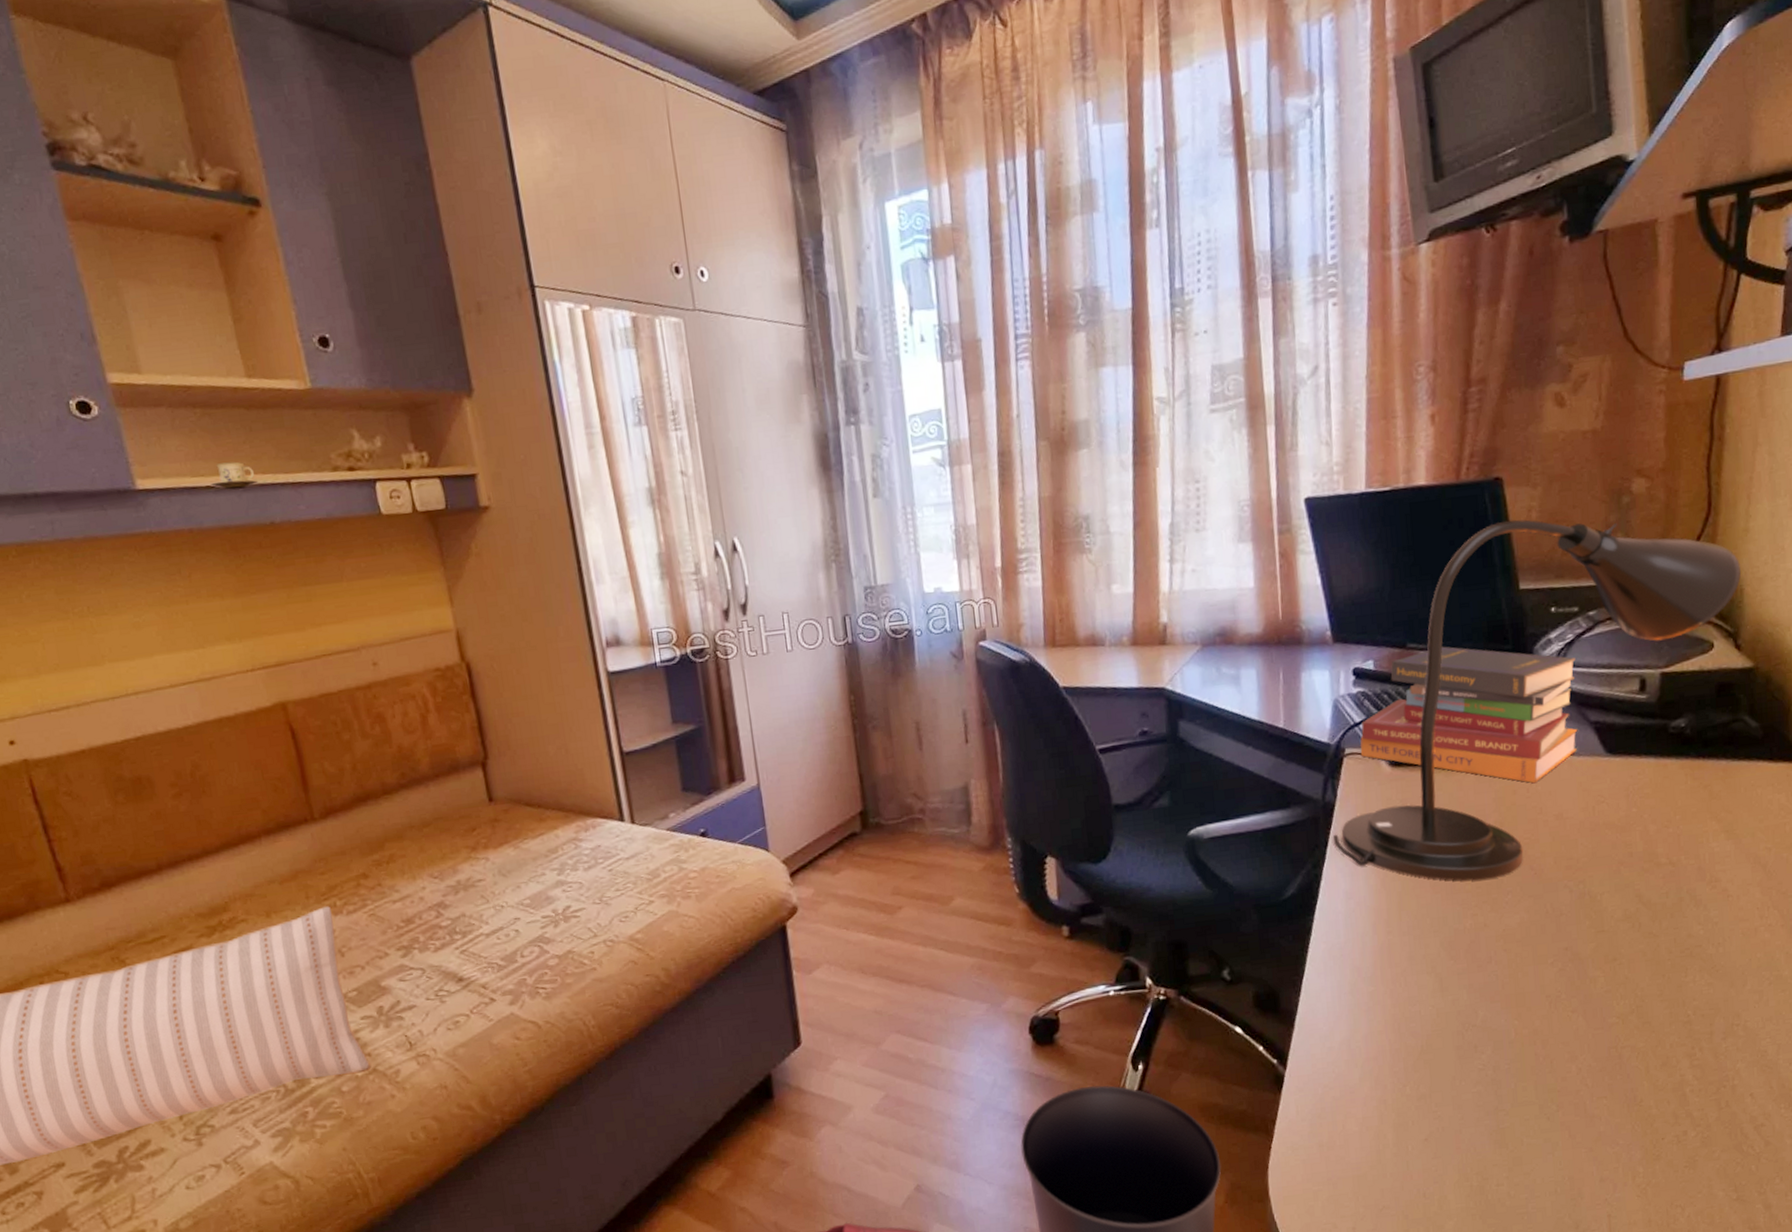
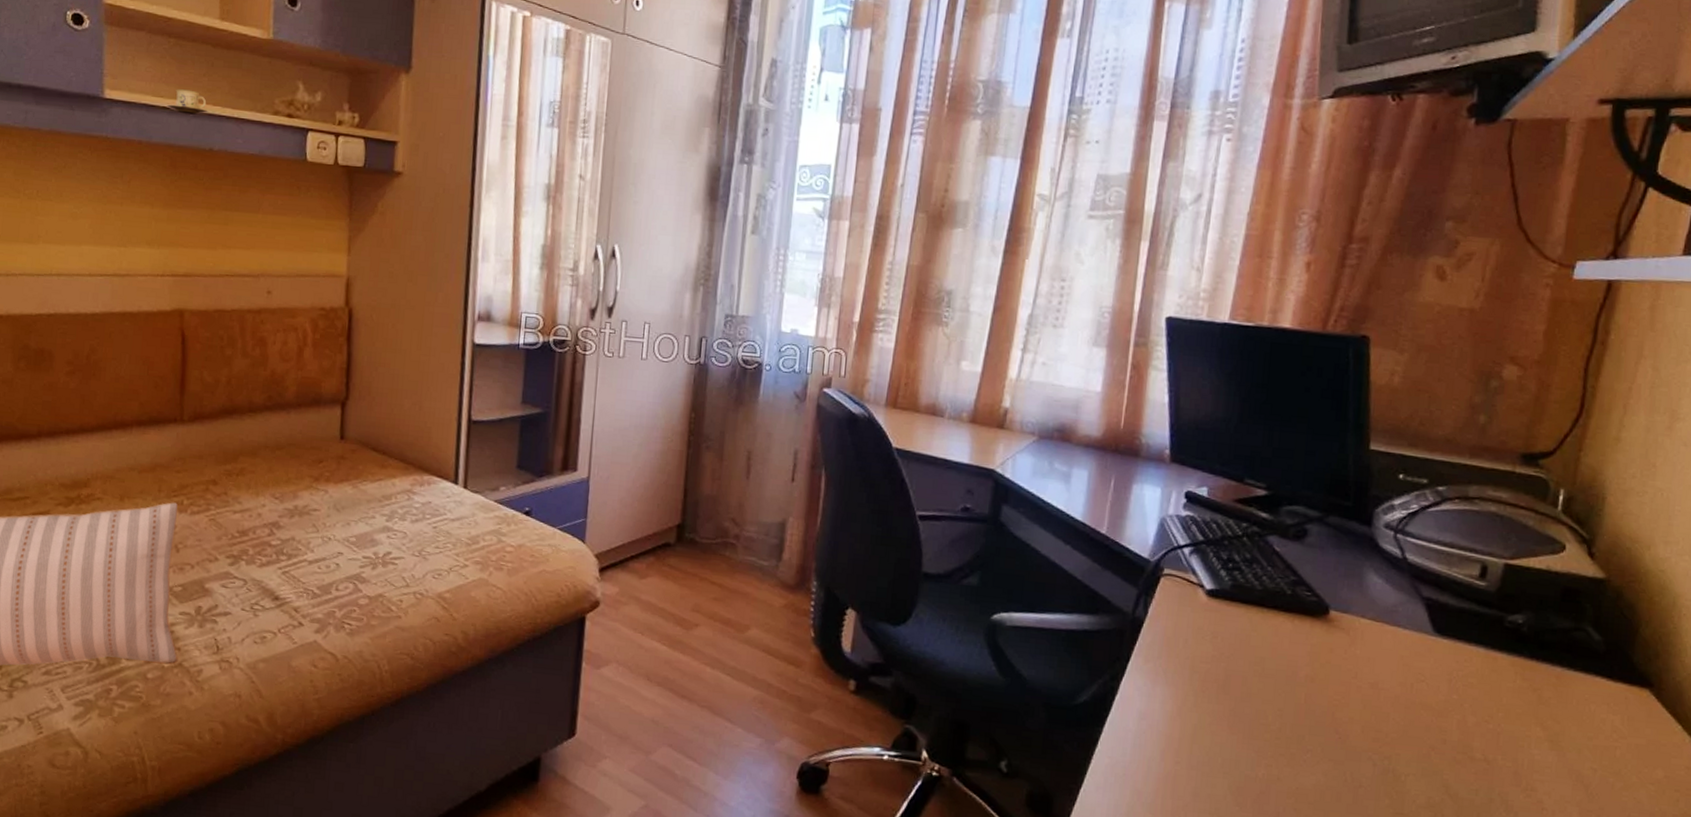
desk lamp: present [1334,519,1741,881] -> none [1136,379,1606,733]
books: present [1360,646,1578,784] -> none [1179,489,1417,646]

